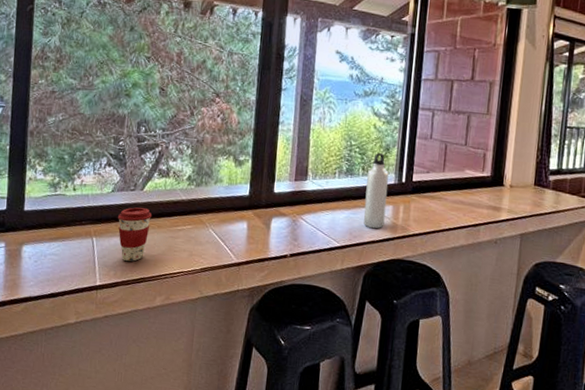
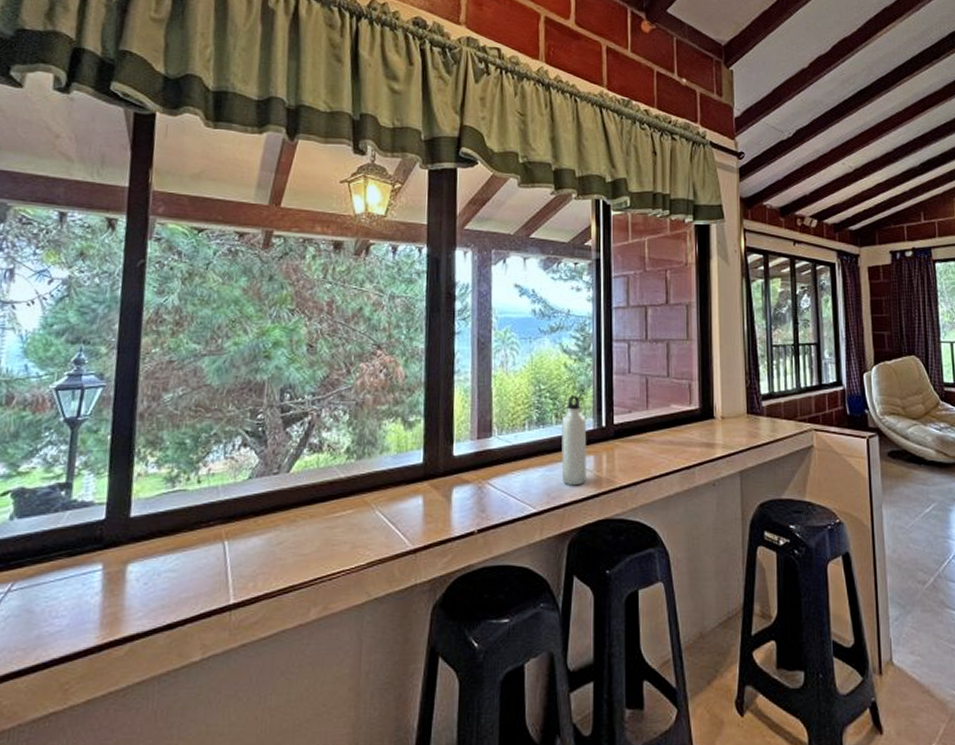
coffee cup: present [117,207,153,262] -> none [256,493,303,566]

